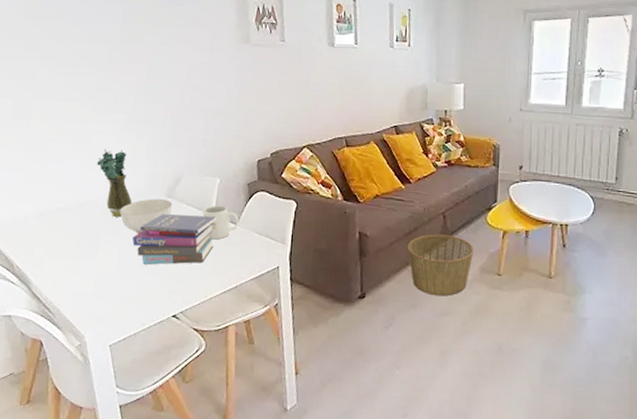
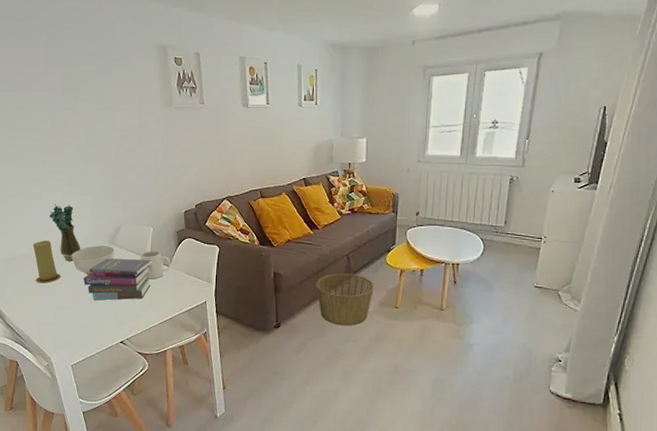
candle: none [73,191,105,243] -> present [33,240,60,283]

